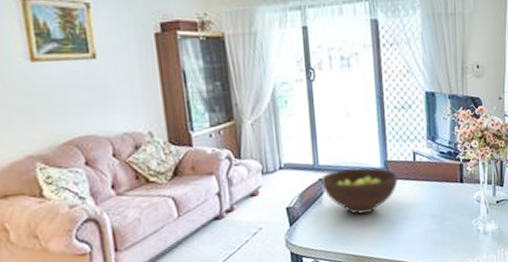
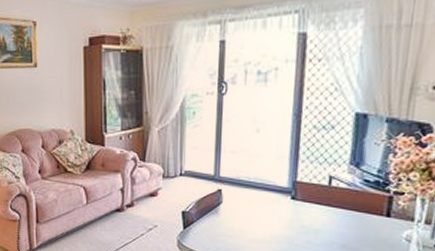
fruit bowl: present [320,167,398,214] -> none [219,183,307,230]

